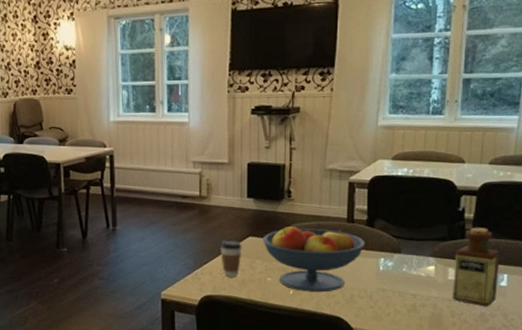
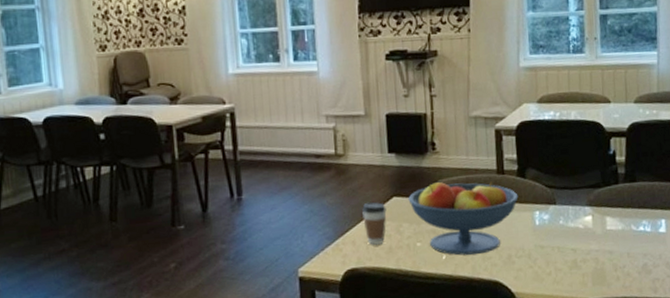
bottle: present [453,227,501,307] -> none [611,170,657,257]

